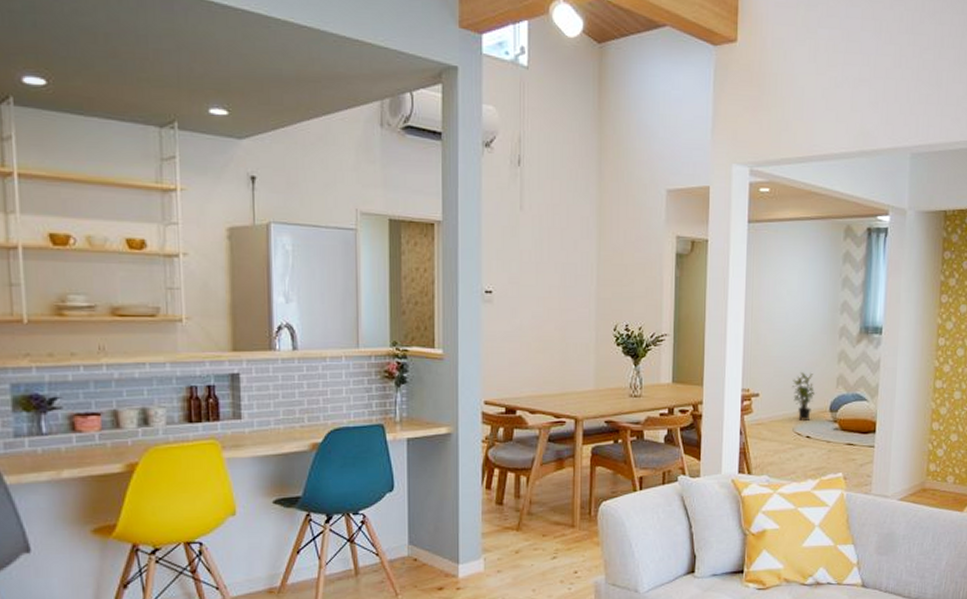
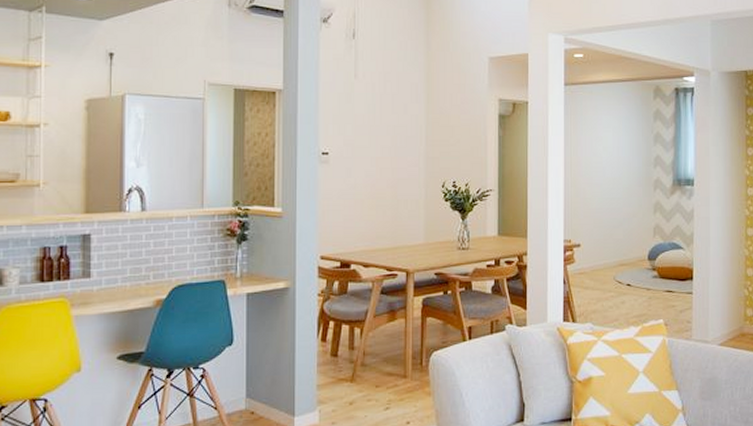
potted plant: present [792,372,816,420] -> none [612,223,634,269]

